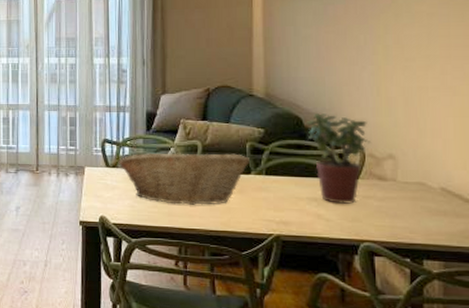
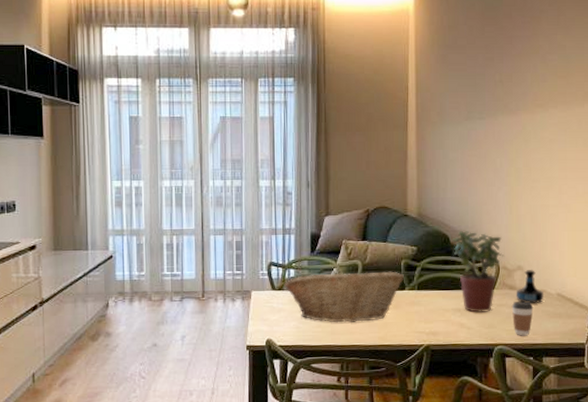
coffee cup: none [381,194,410,234] -> present [511,301,534,336]
tequila bottle: none [386,158,424,198] -> present [516,269,545,304]

